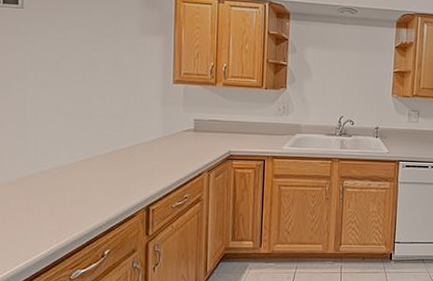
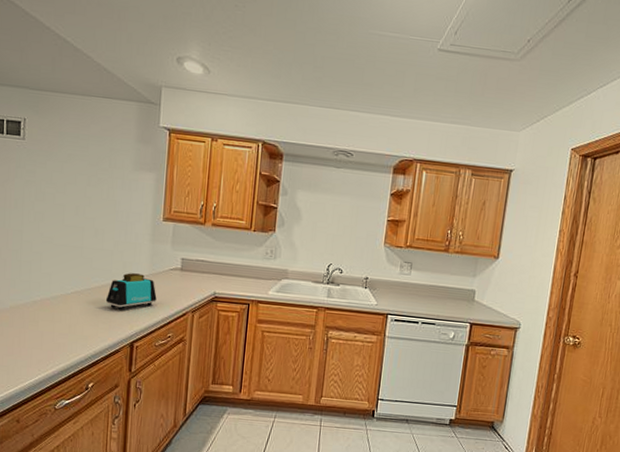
toaster: none [118,137,171,175] -> present [105,273,157,310]

